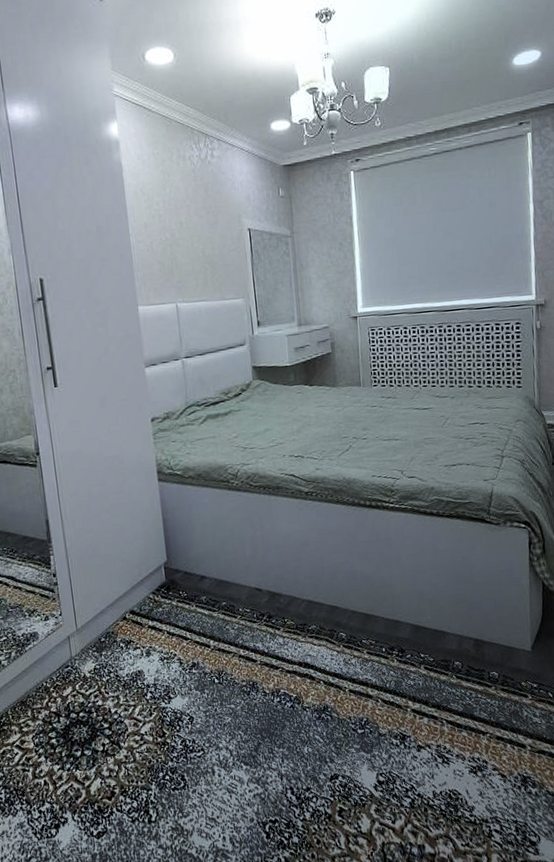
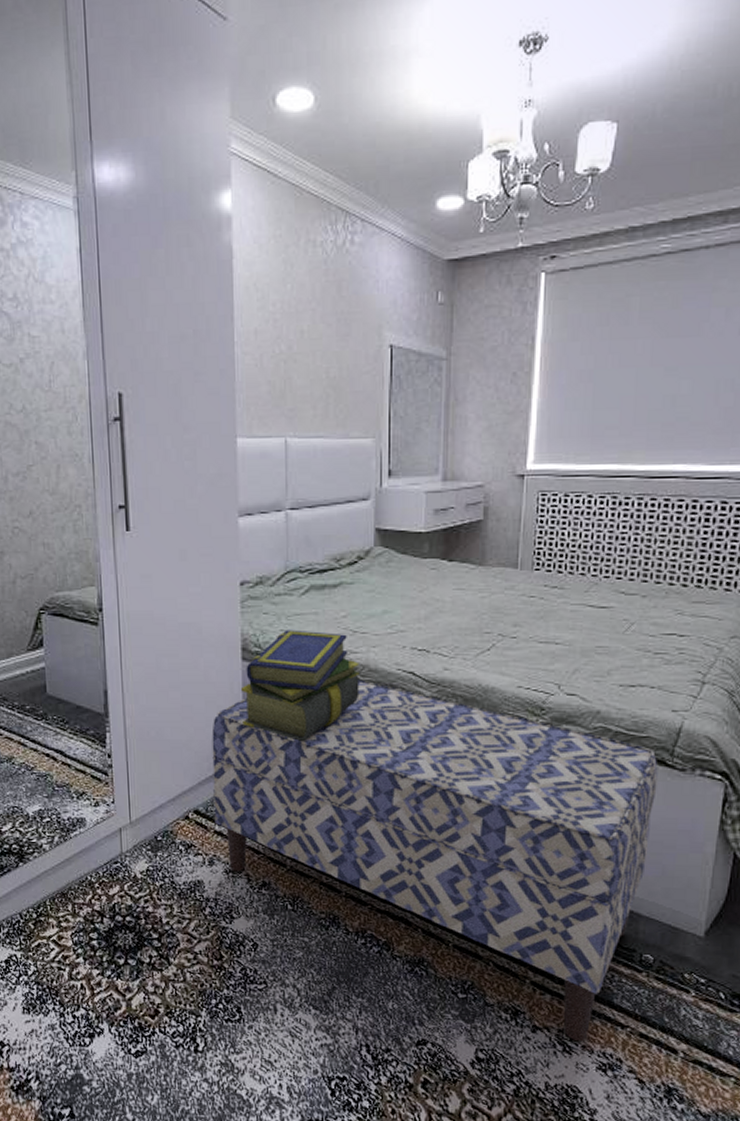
bench: none [139,485,482,753] -> present [212,679,658,1042]
stack of books: none [159,451,254,541] -> present [240,629,359,741]

